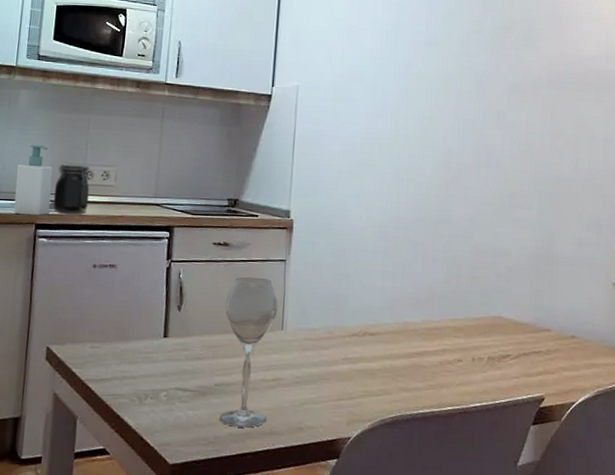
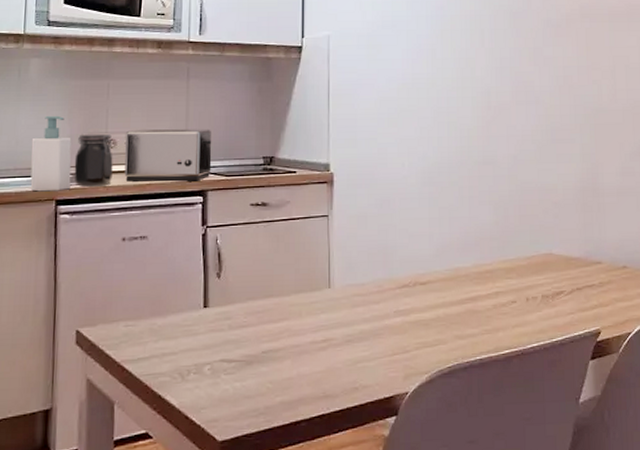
toaster: none [99,163,181,217] -> present [124,129,212,183]
wineglass: present [219,276,278,428] -> none [267,235,323,394]

